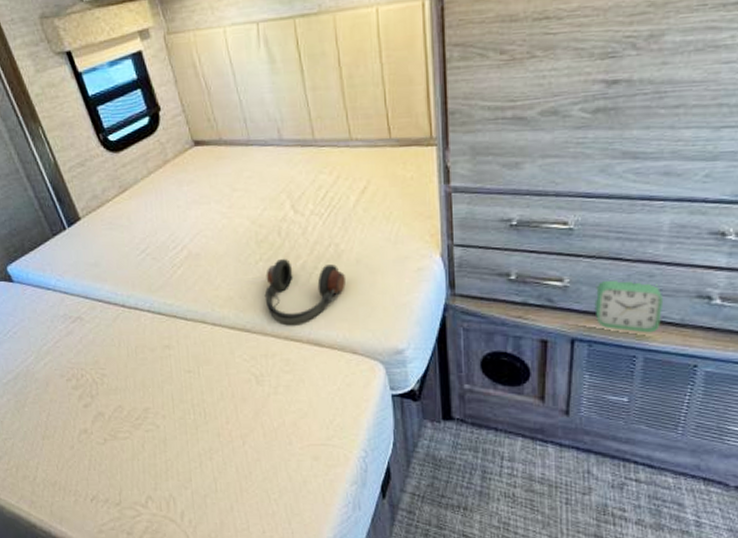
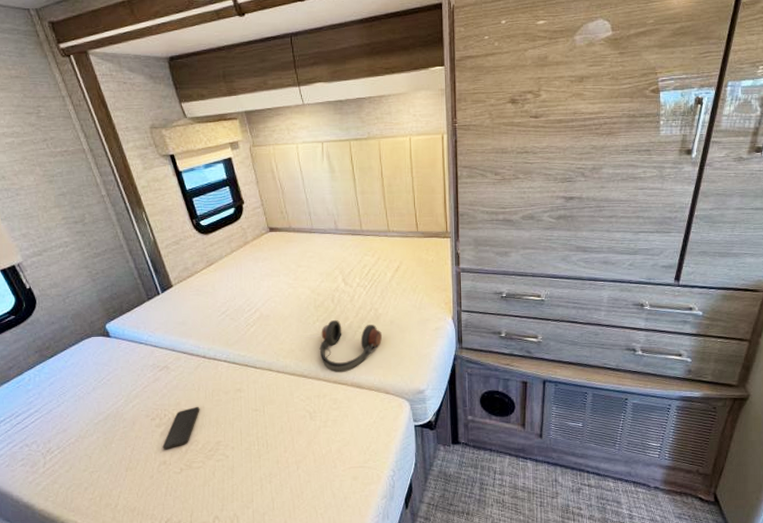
phone: none [81,365,123,416] -> present [162,406,200,450]
alarm clock: present [594,279,662,333] -> none [559,337,604,376]

